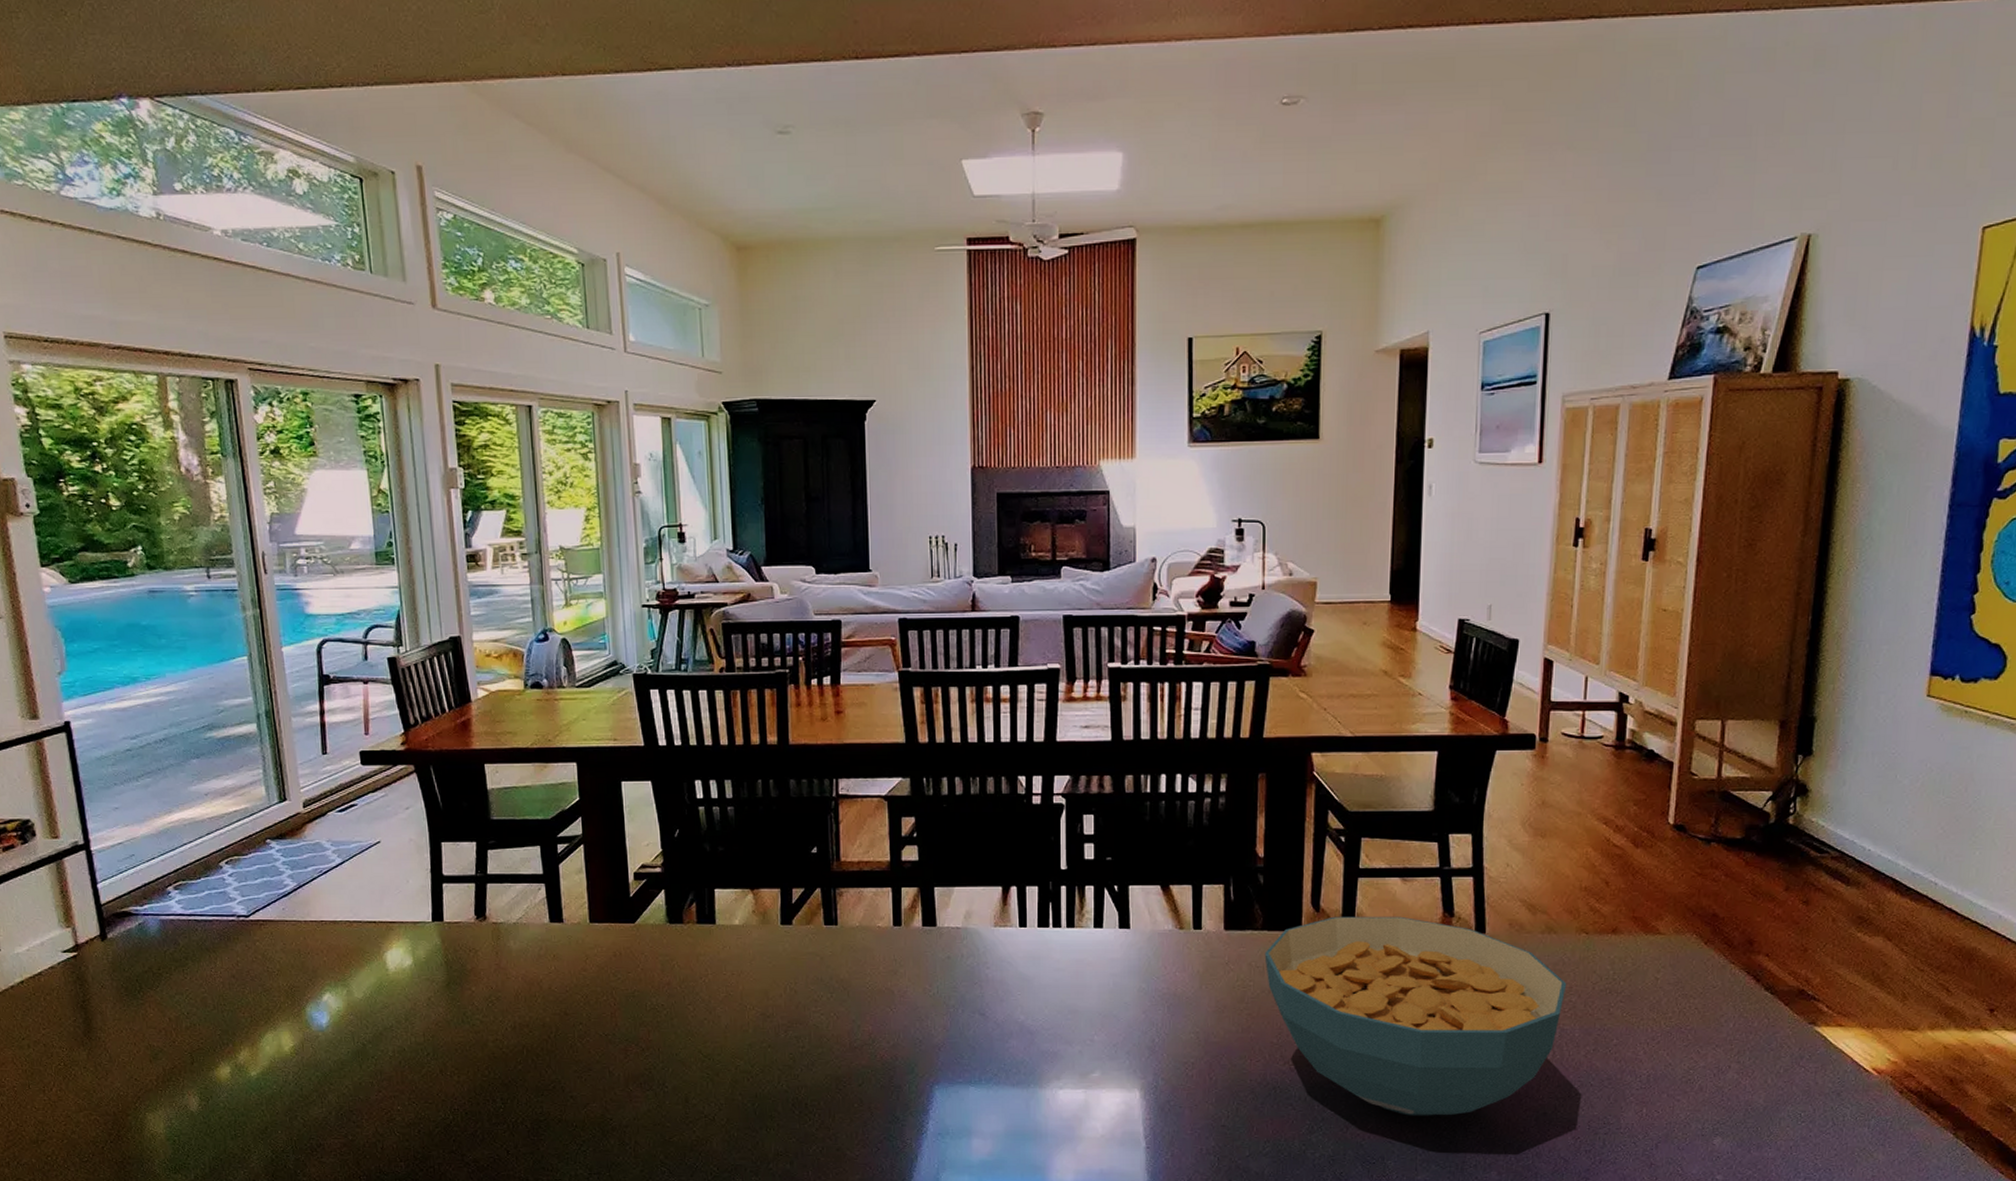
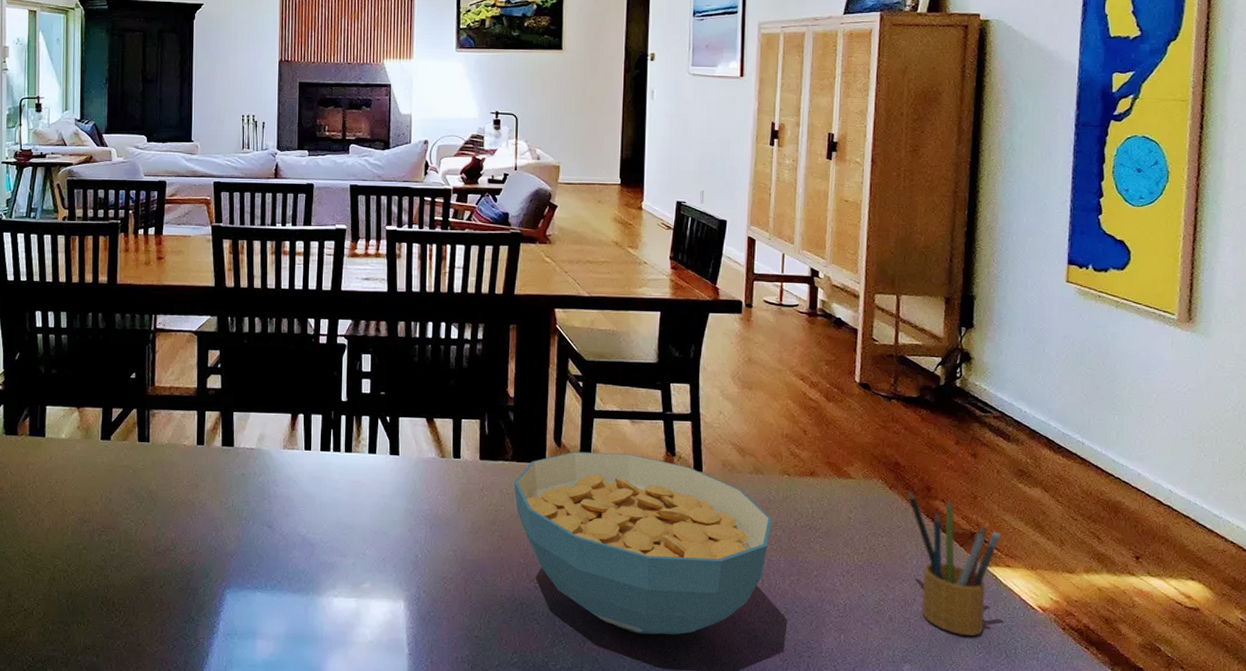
pencil box: none [1725,943,1833,1103] -> present [907,489,1000,635]

